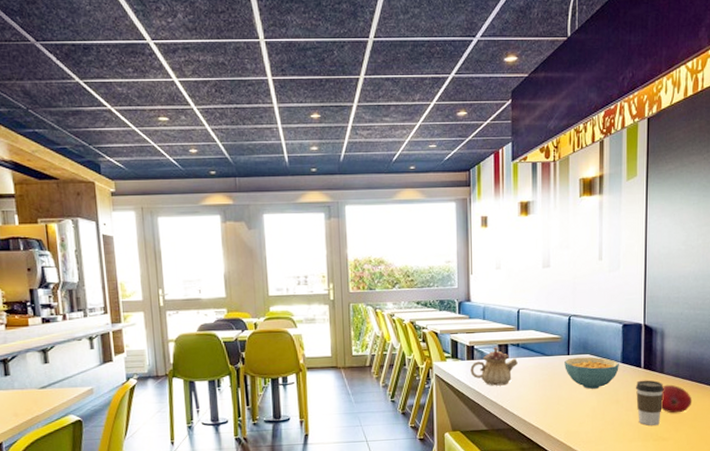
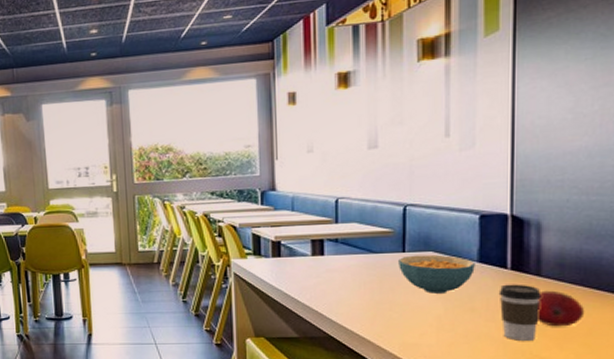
teapot: present [470,347,518,386] -> none [276,242,336,287]

